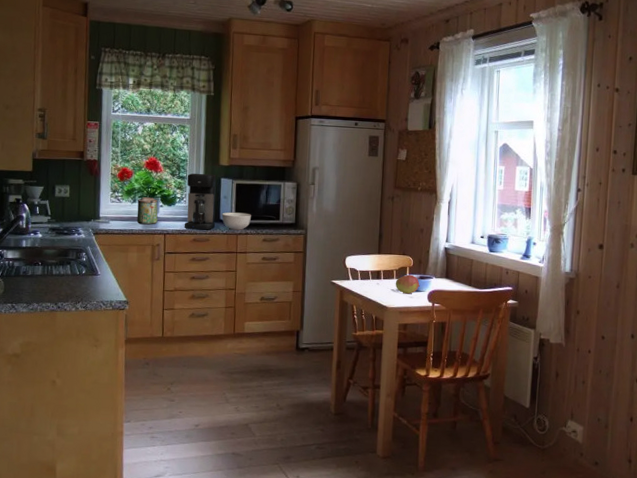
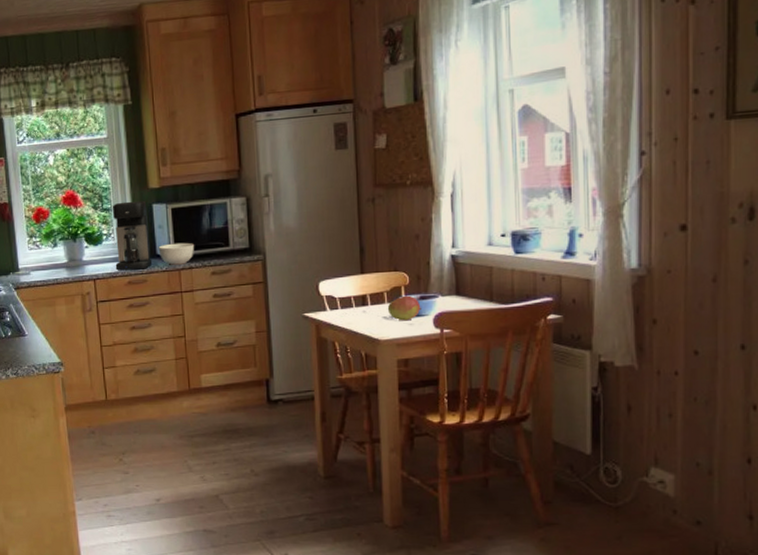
canister: present [136,197,158,225] -> none [59,238,84,272]

